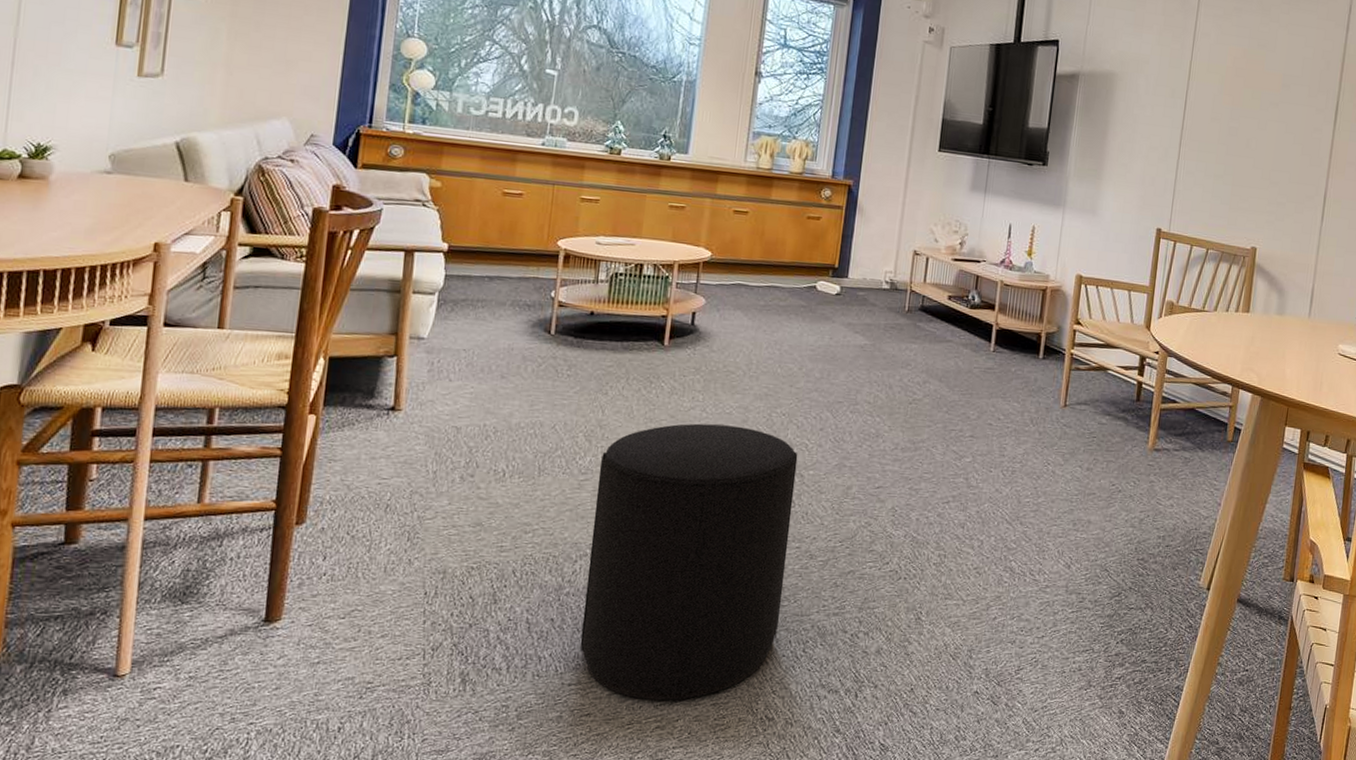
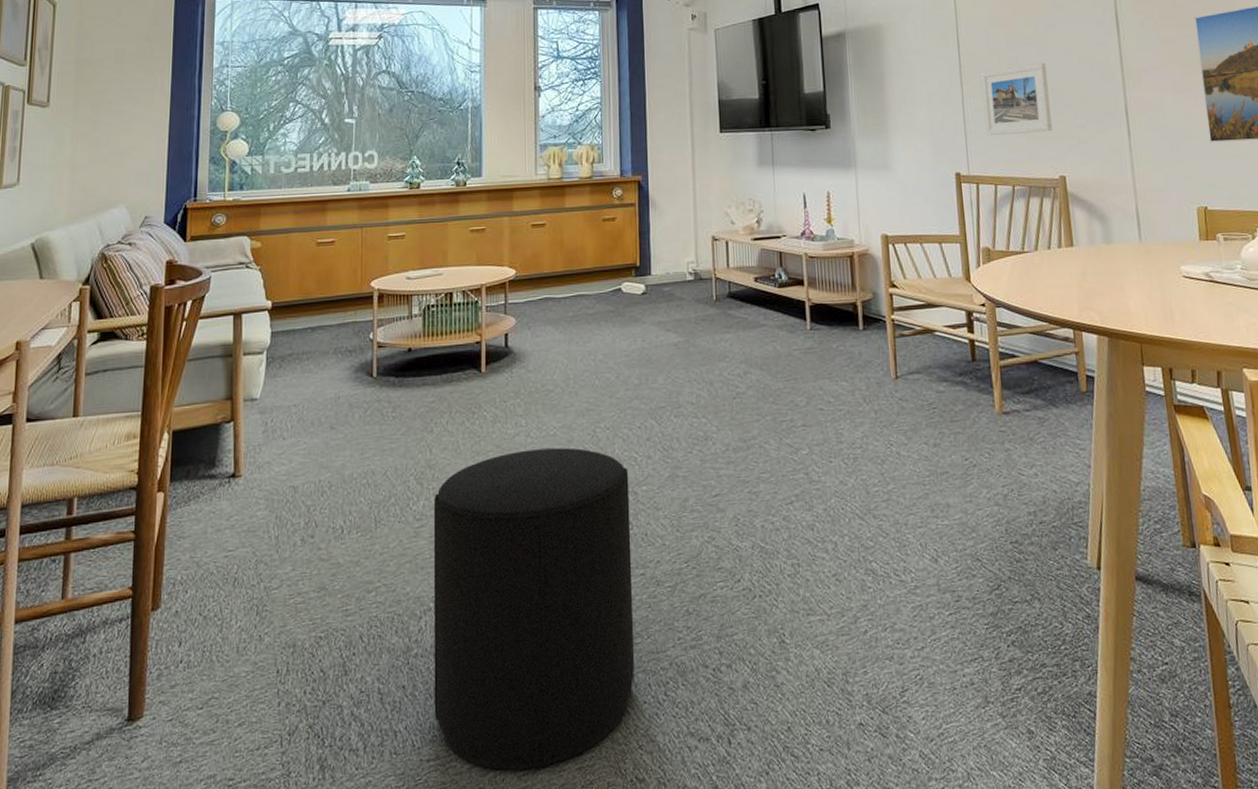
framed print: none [1193,137,1262,205] -> present [980,62,1052,136]

